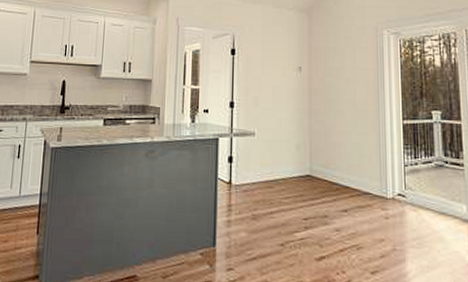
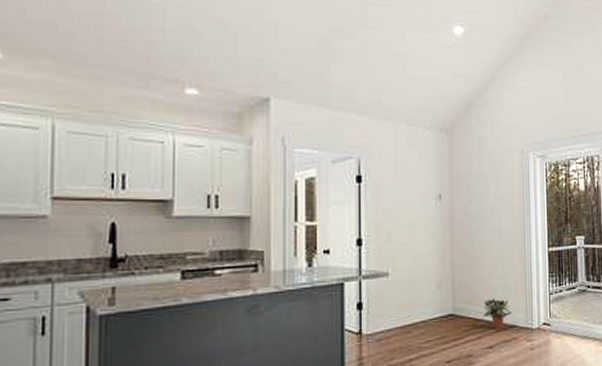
potted plant: none [338,164,368,194] -> present [483,298,513,329]

